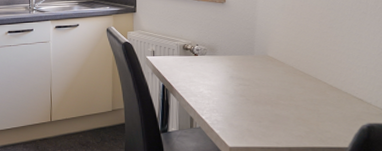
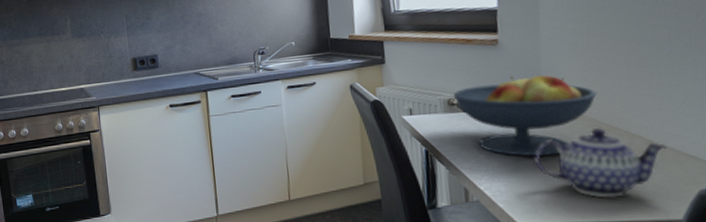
fruit bowl: none [188,28,296,94] -> present [454,75,598,157]
teapot: none [245,73,343,129] -> present [534,127,667,198]

